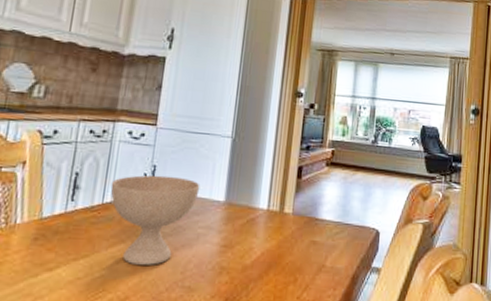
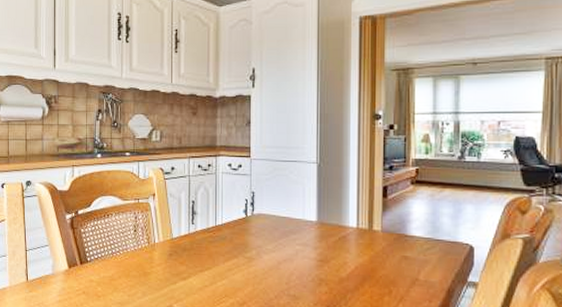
bowl: present [110,175,200,266] -> none [220,200,294,277]

